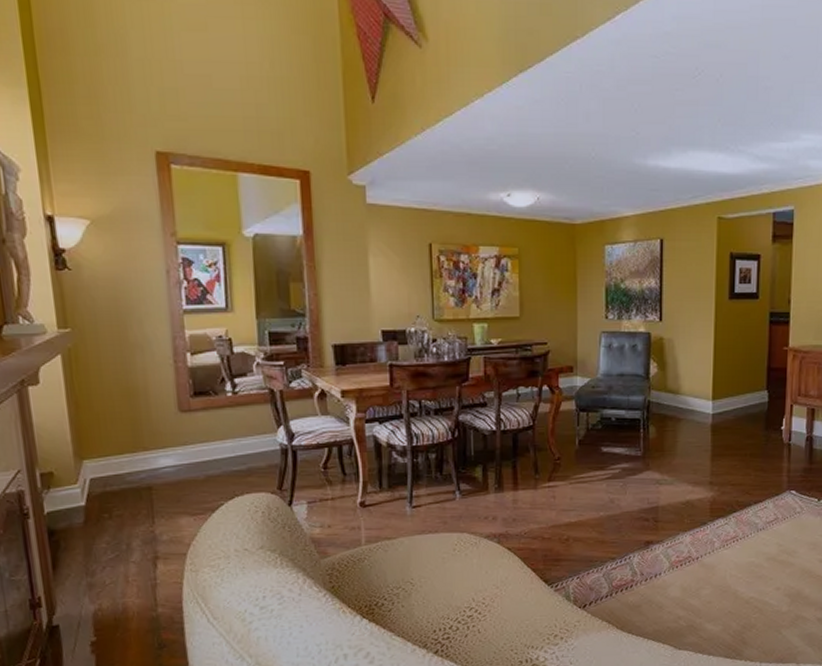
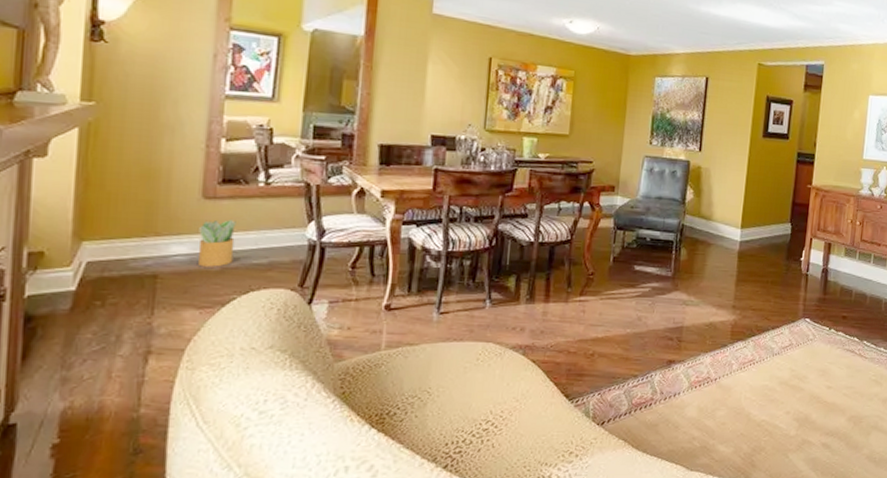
potted plant: none [179,430,216,477] -> present [197,220,236,267]

